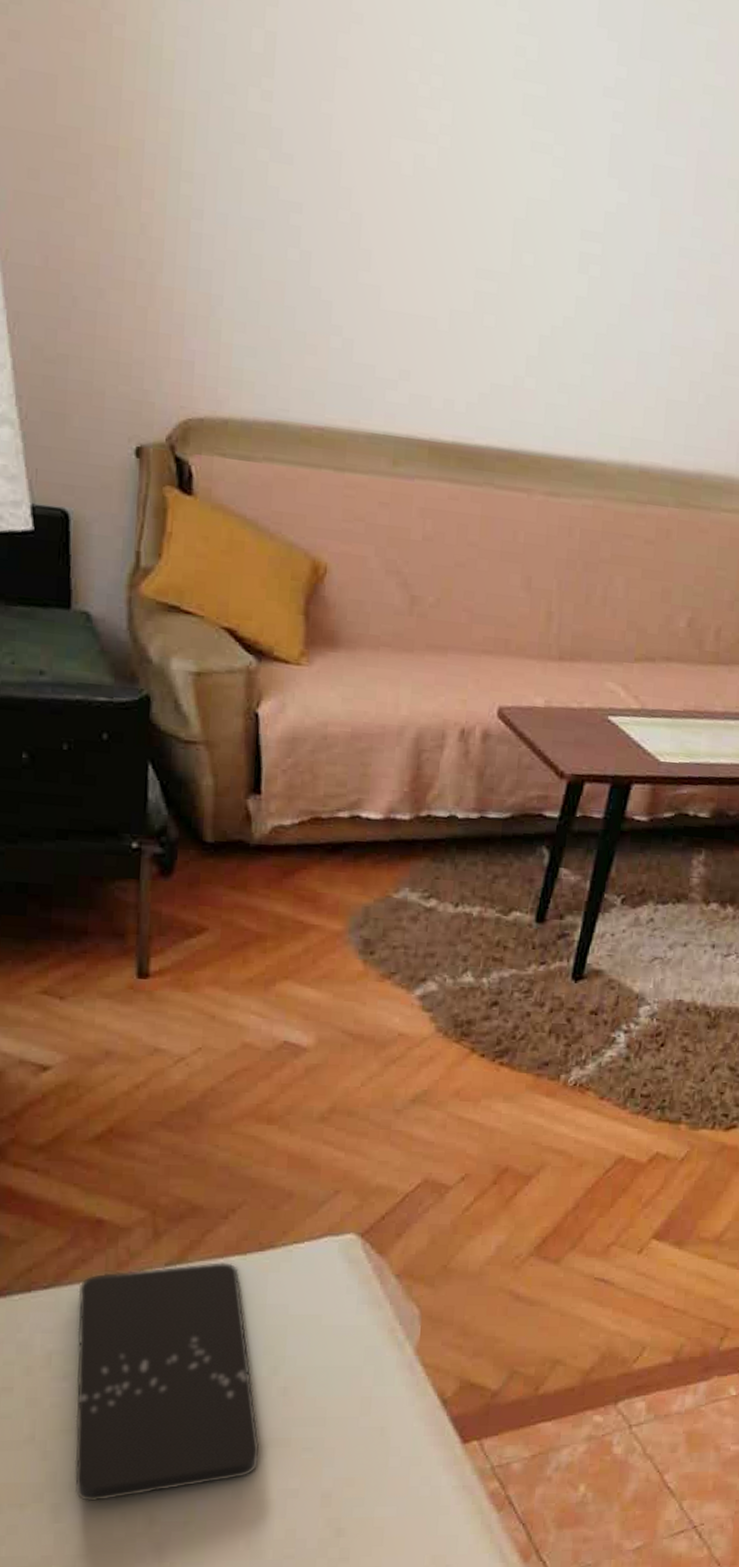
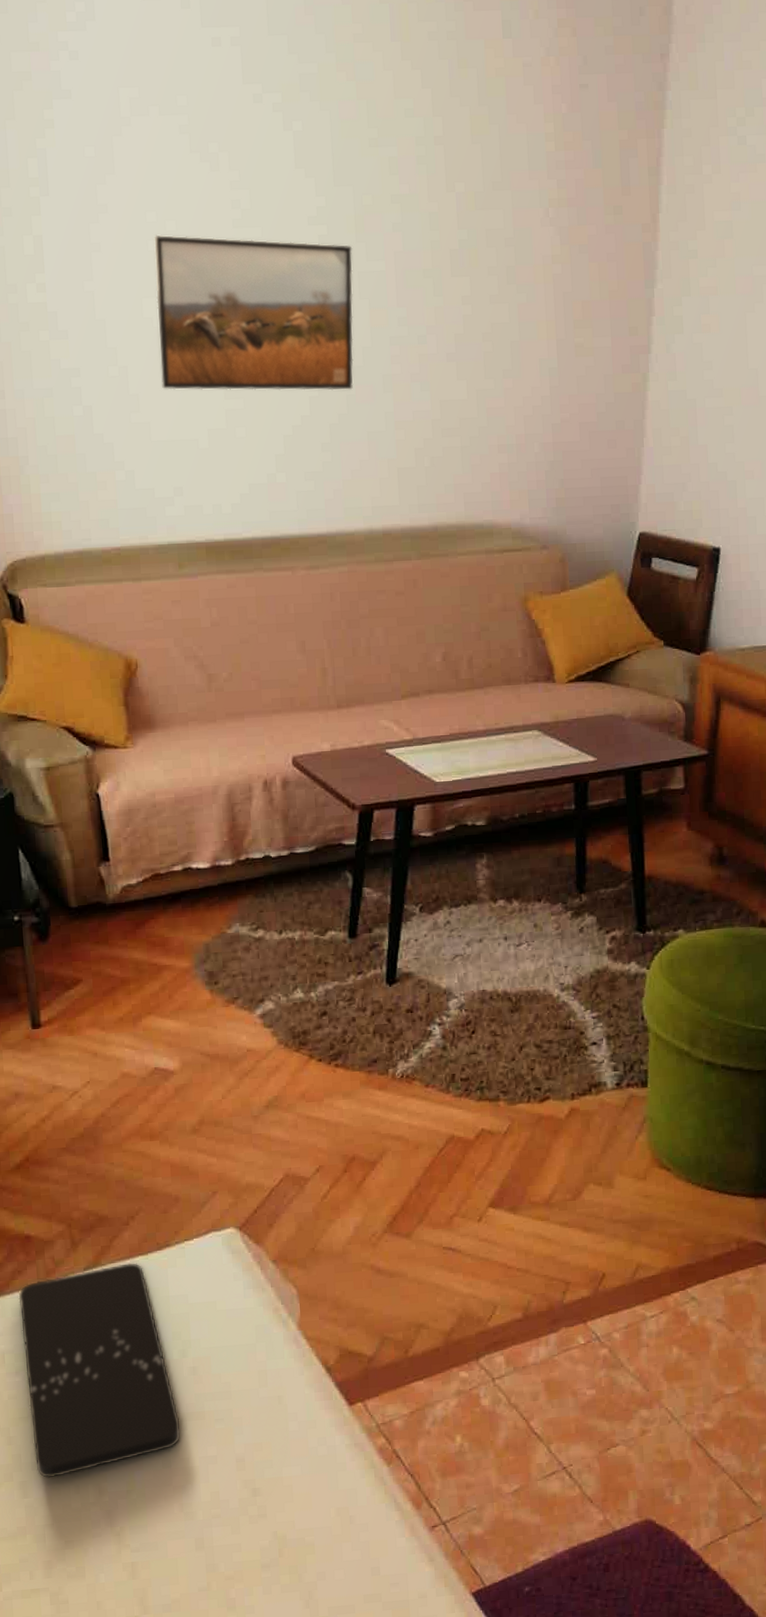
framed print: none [402,65,651,298] -> present [154,234,354,391]

